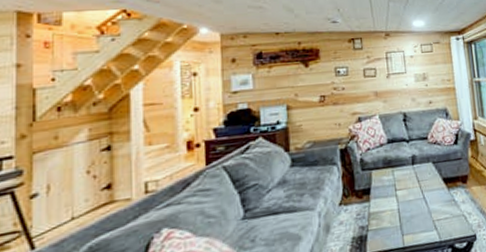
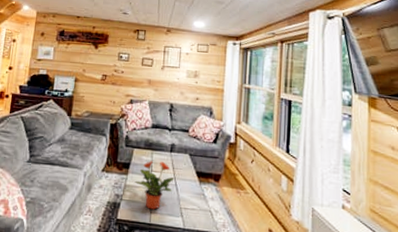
potted plant: none [379,177,422,232] -> present [134,161,175,210]

